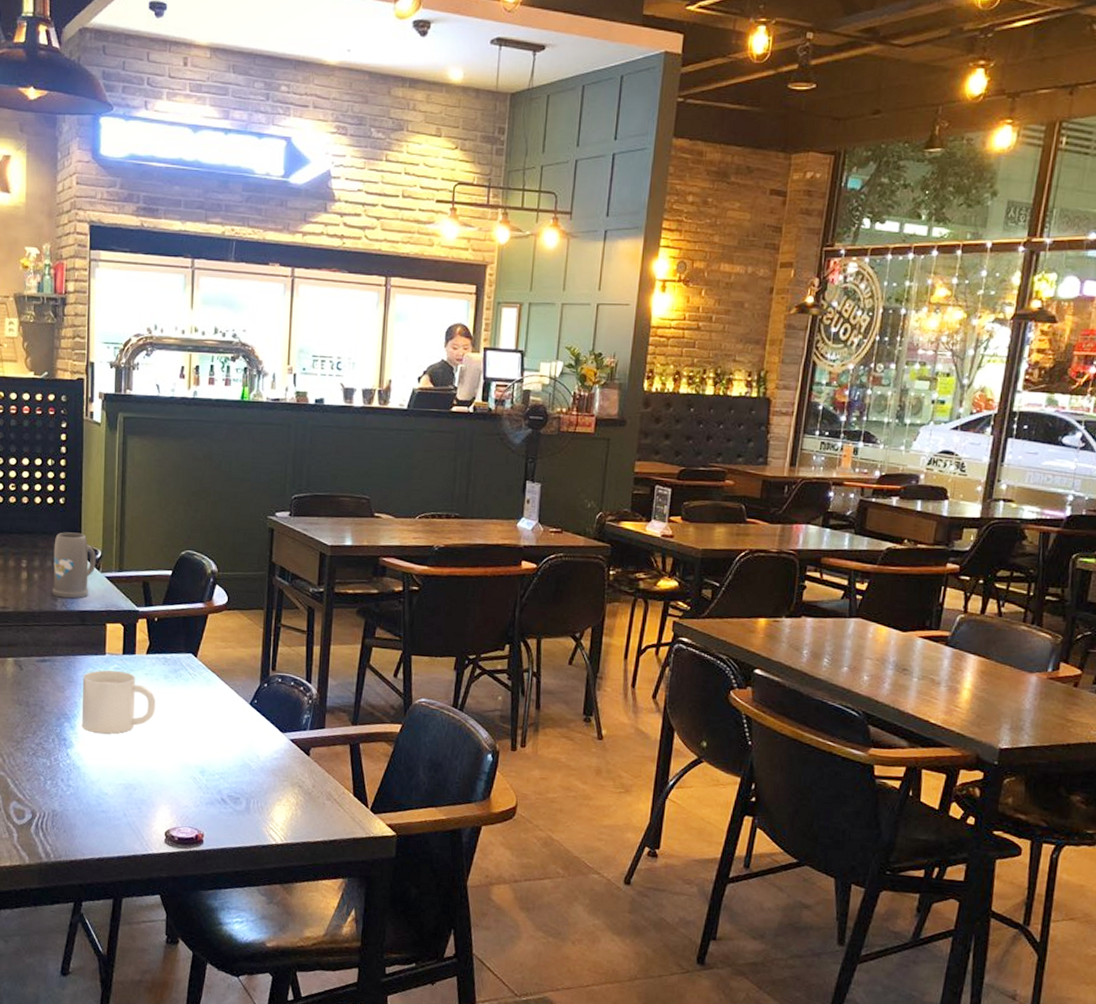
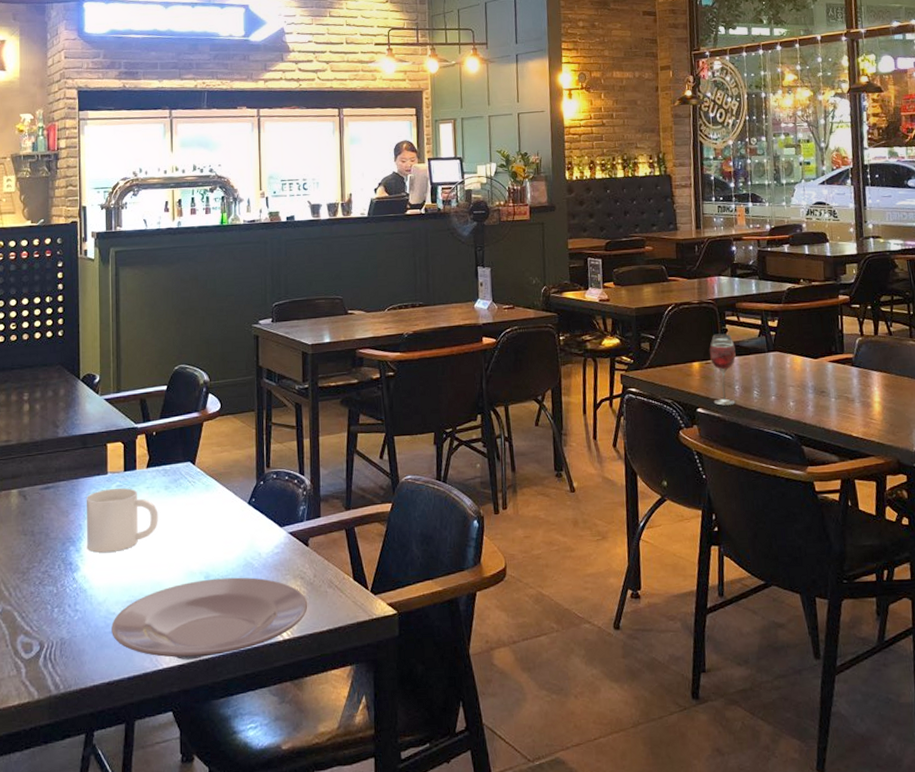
beer mug: present [52,532,96,599] -> none [53,361,95,425]
plate: none [103,774,304,849] -> present [111,577,308,658]
wineglass: none [775,589,812,671] -> present [709,333,736,406]

